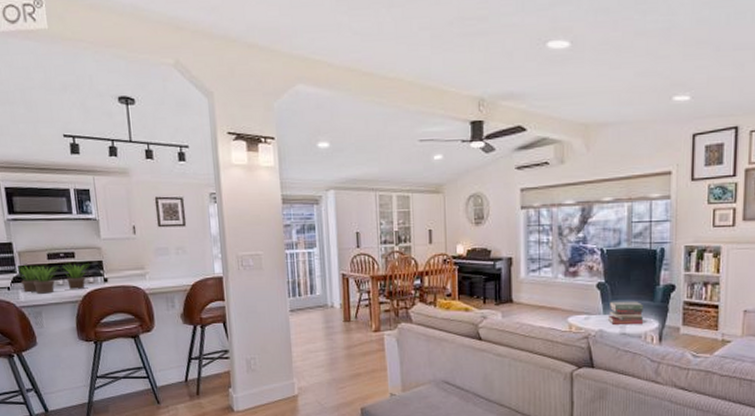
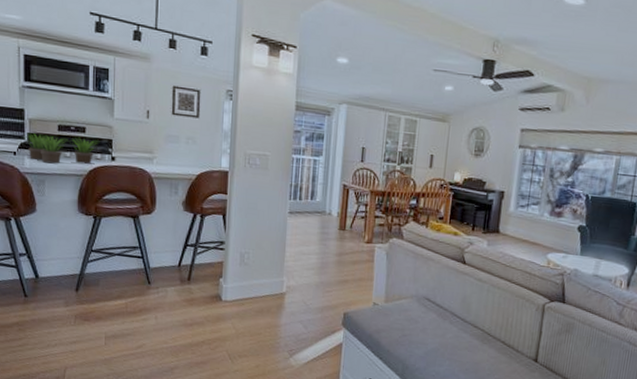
books: present [608,300,644,325] -> none [584,244,619,270]

